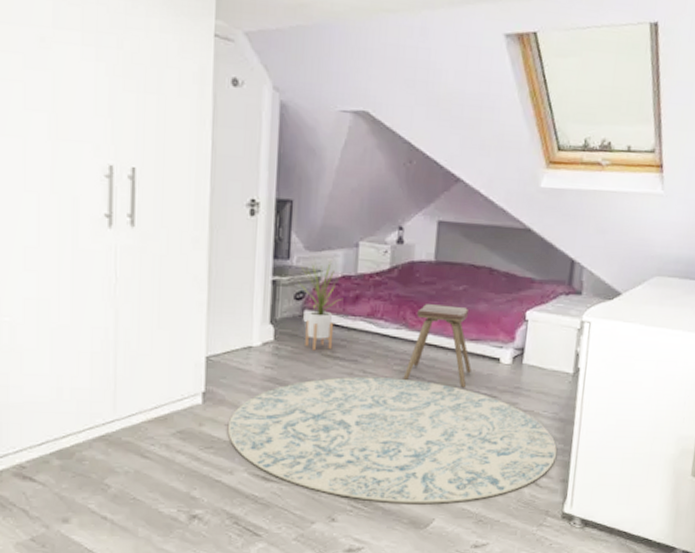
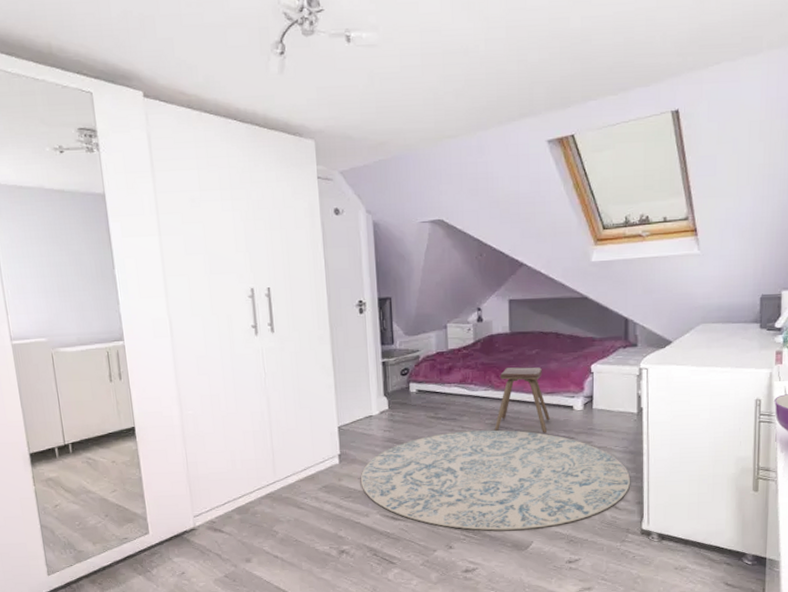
house plant: present [298,257,342,351] -> none [402,341,438,414]

